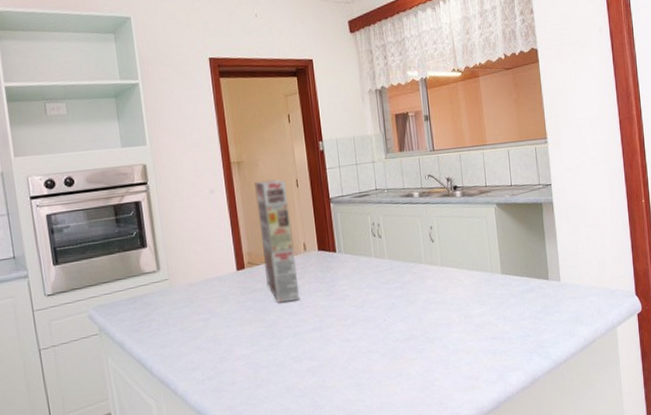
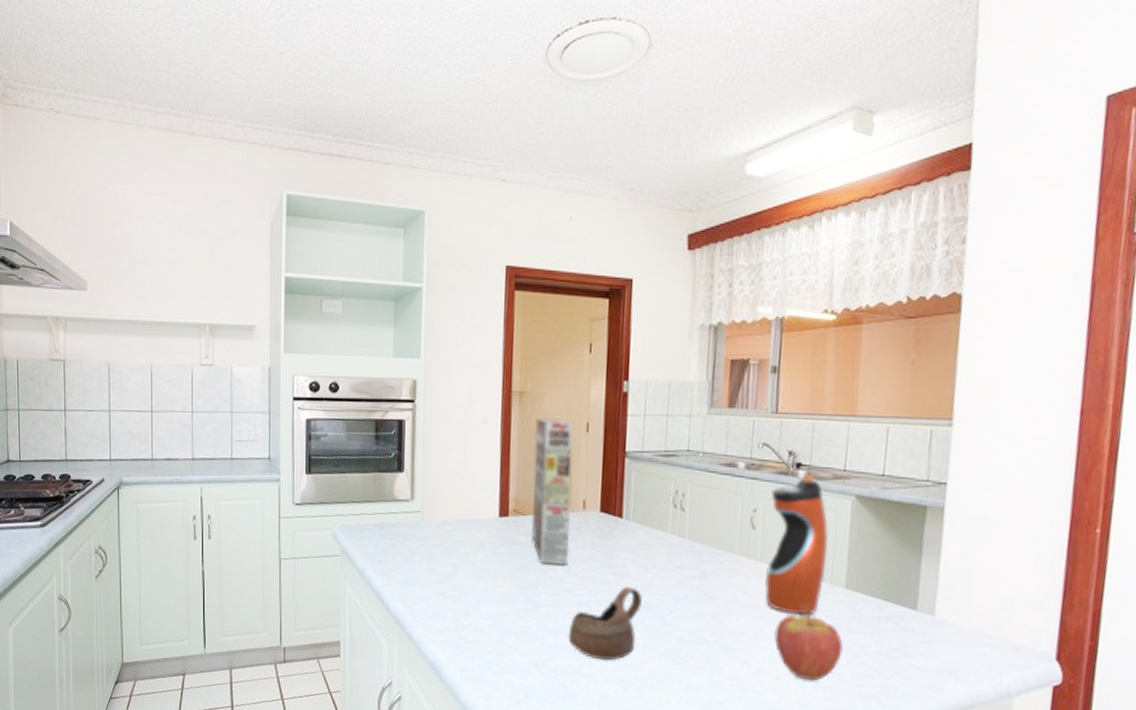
cup: none [308,306,363,373] -> present [568,586,643,661]
water bottle: none [440,192,487,302] -> present [764,473,829,615]
fruit: none [460,292,508,350] -> present [774,604,843,681]

